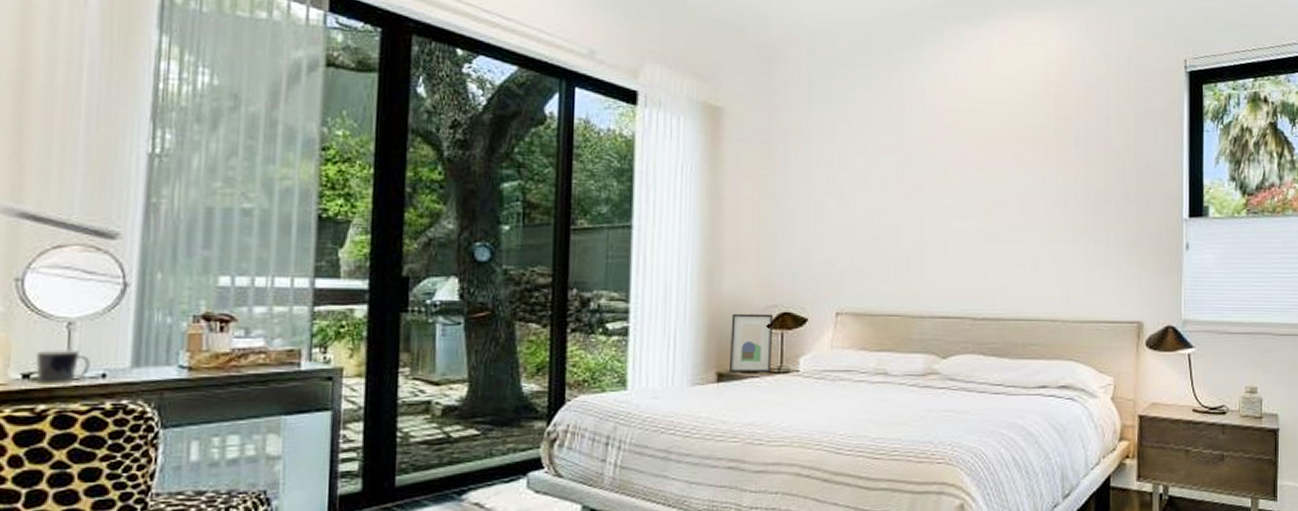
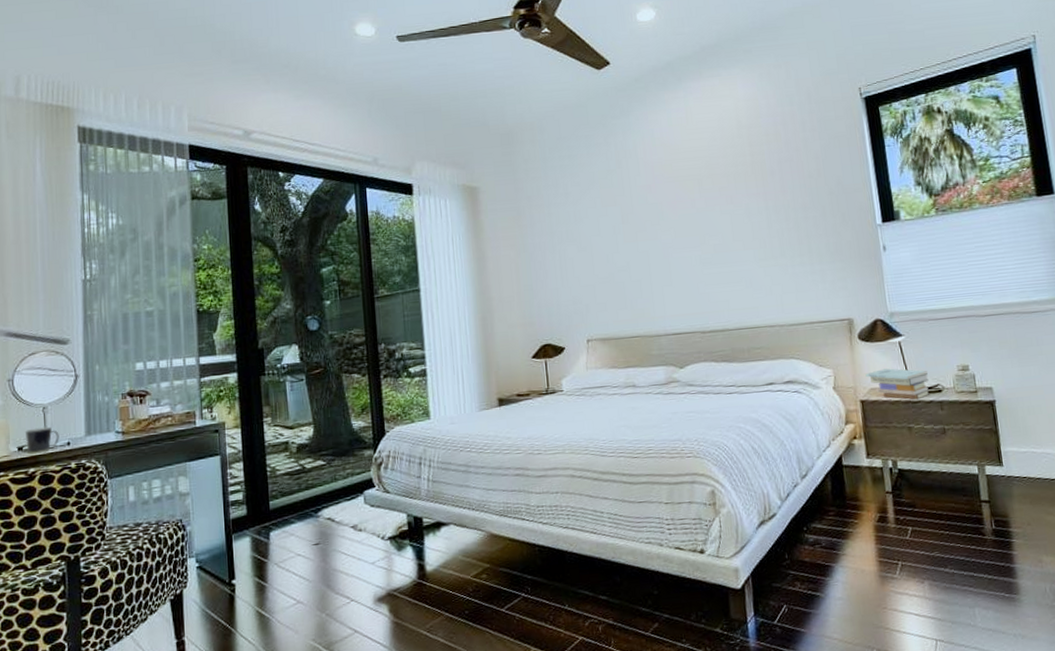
picture frame: present [730,313,774,373] -> none [504,346,540,398]
books: none [1148,383,1214,421] -> present [865,368,929,400]

